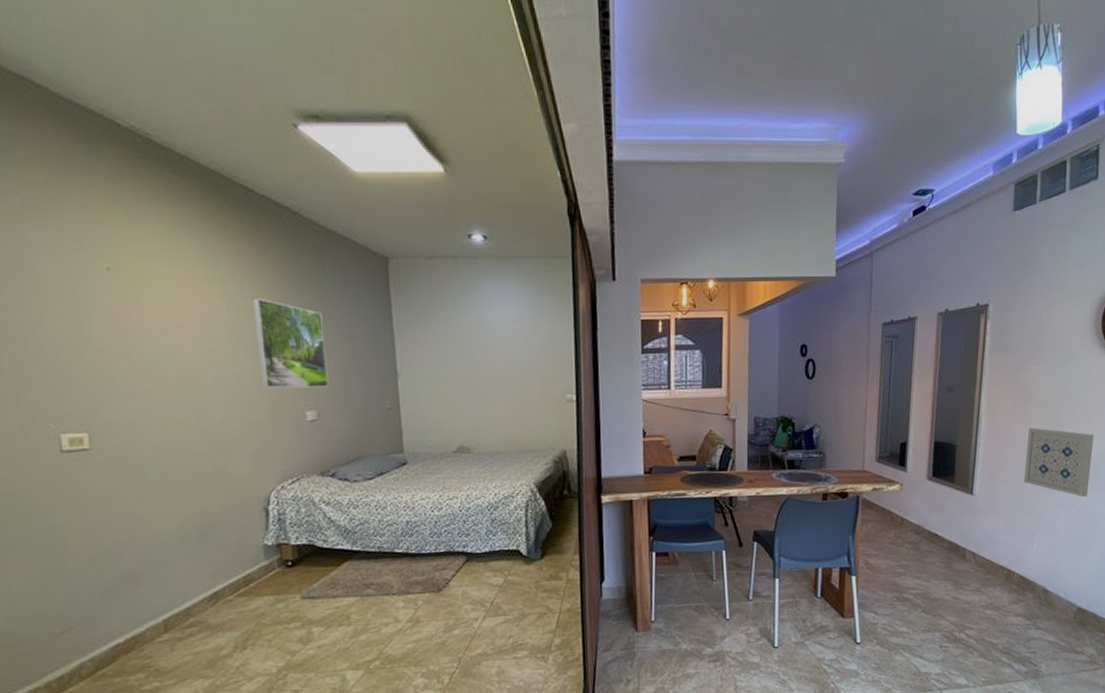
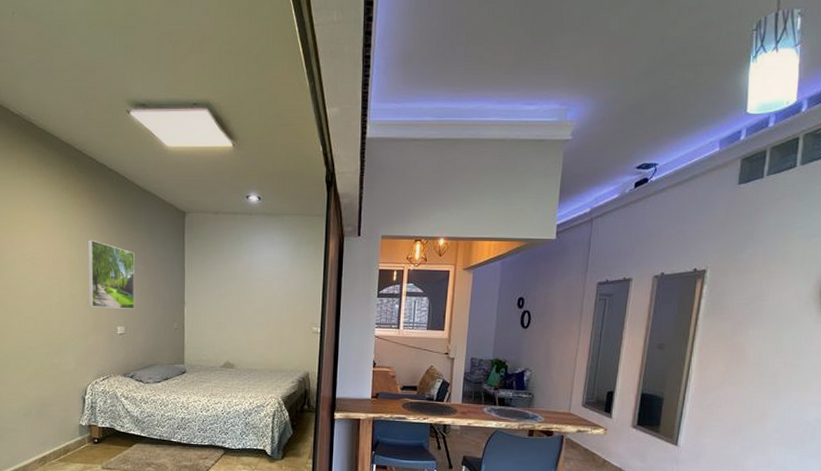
wall art: present [1024,427,1094,497] -> none [732,388,812,459]

